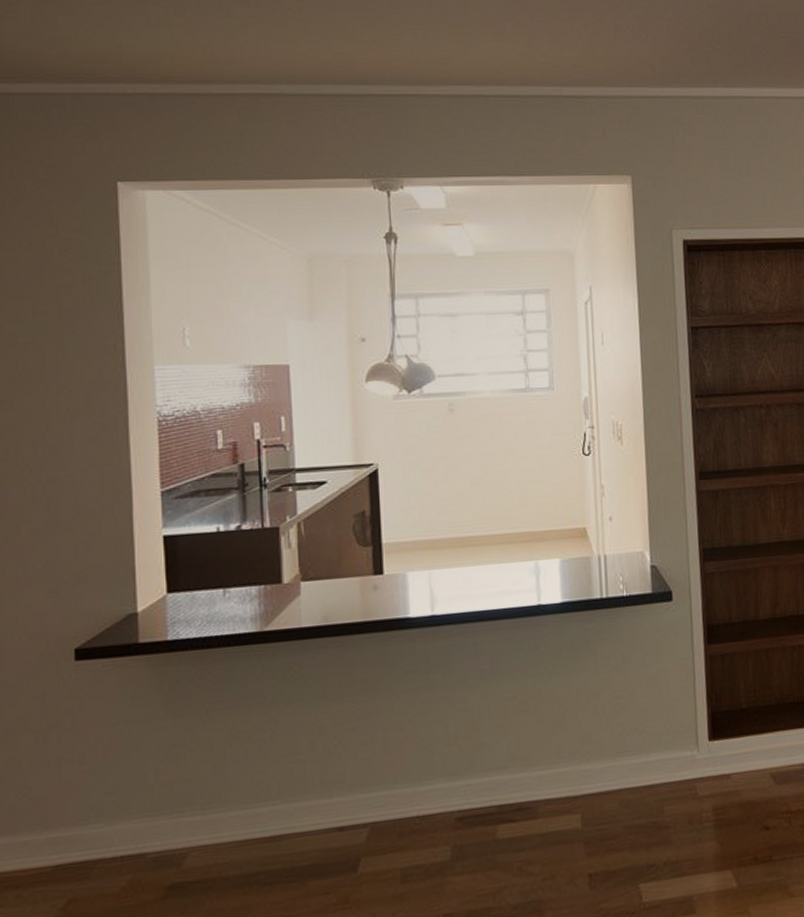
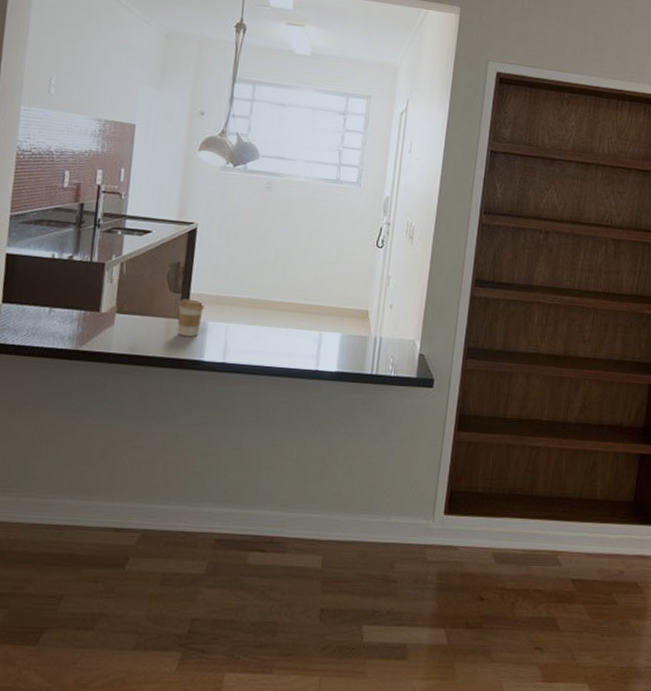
coffee cup: none [371,550,400,594] -> present [177,298,204,337]

